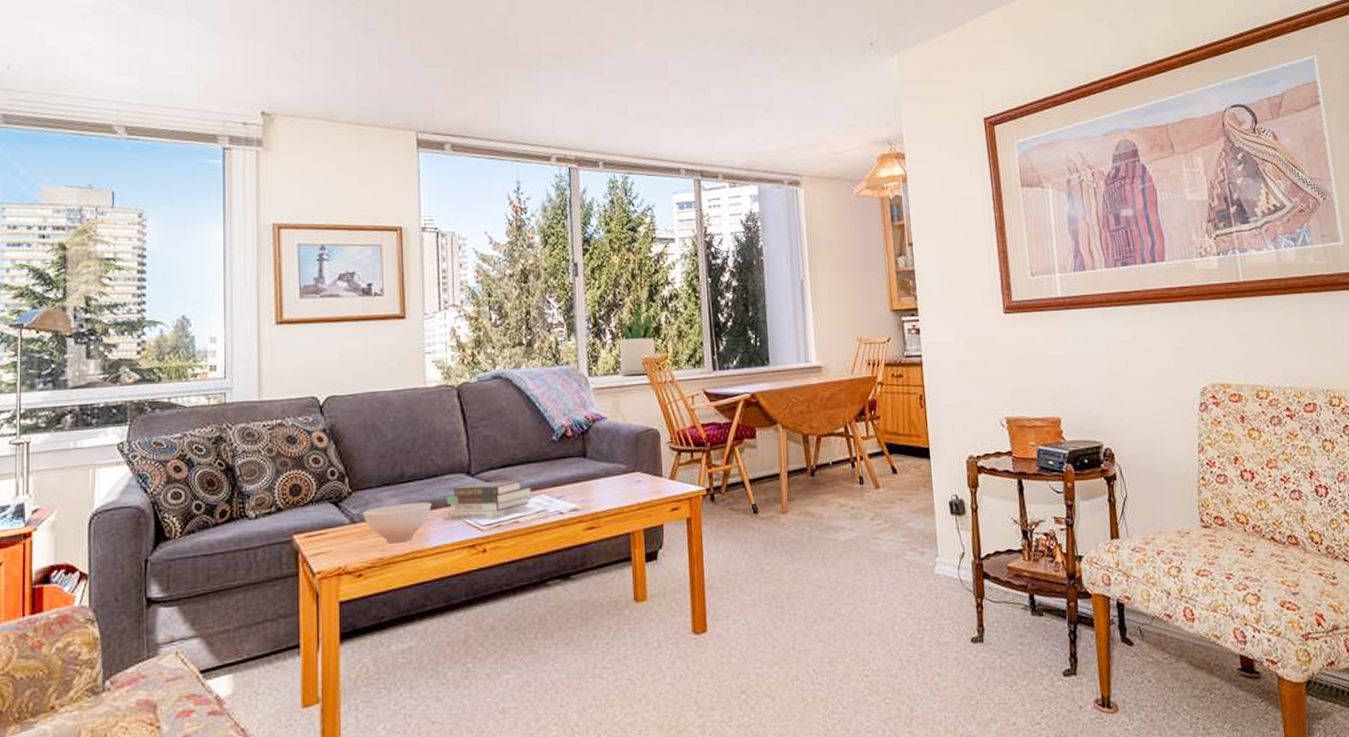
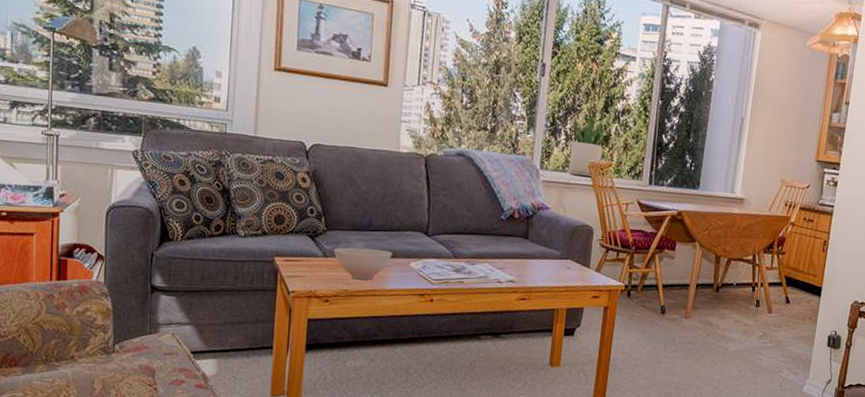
books: present [442,480,532,521] -> none [400,242,478,277]

